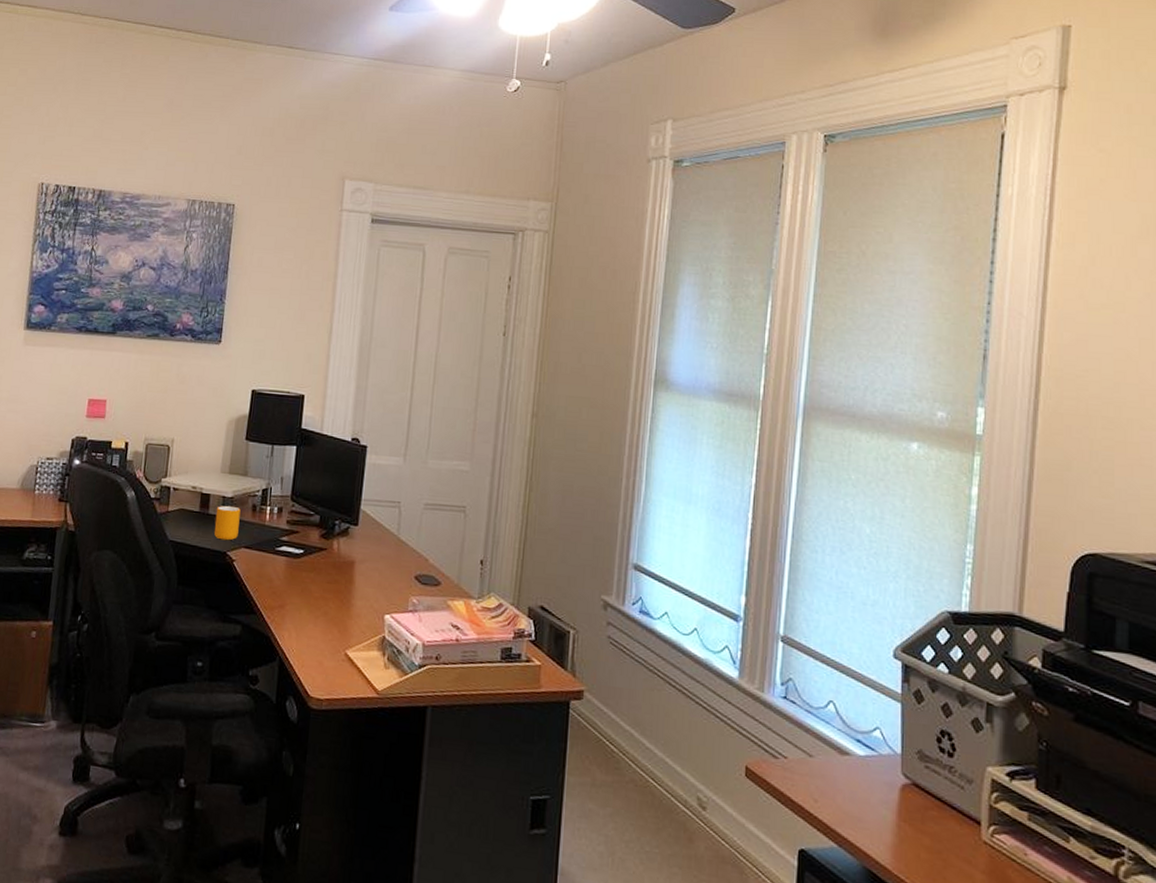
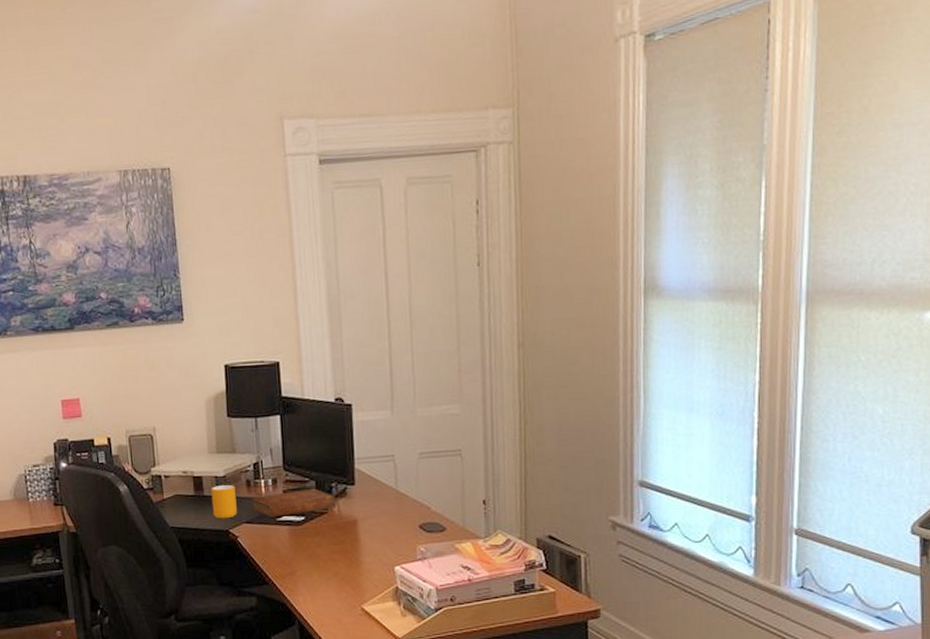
bible: none [254,522,337,547] -> present [252,488,336,518]

